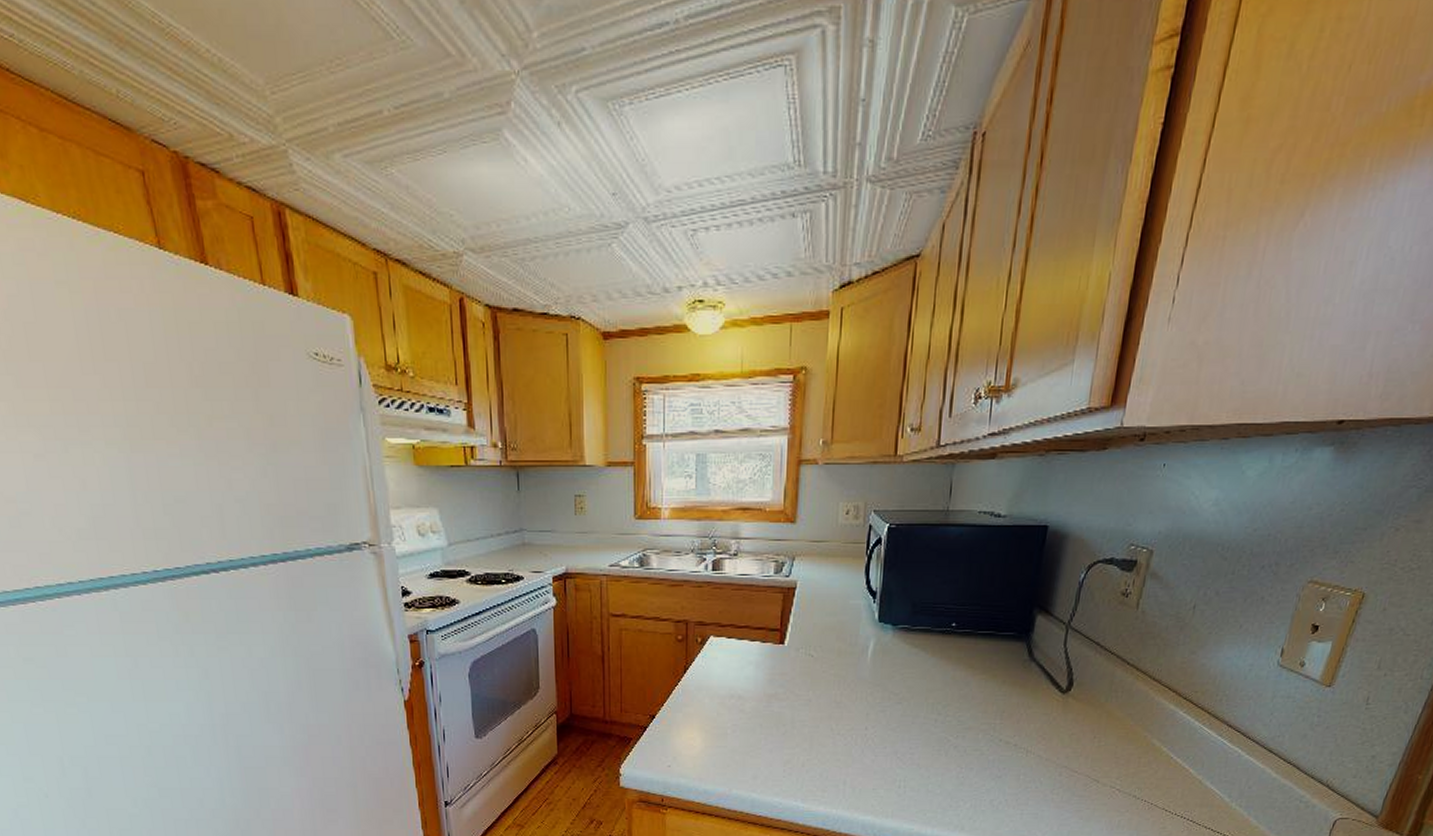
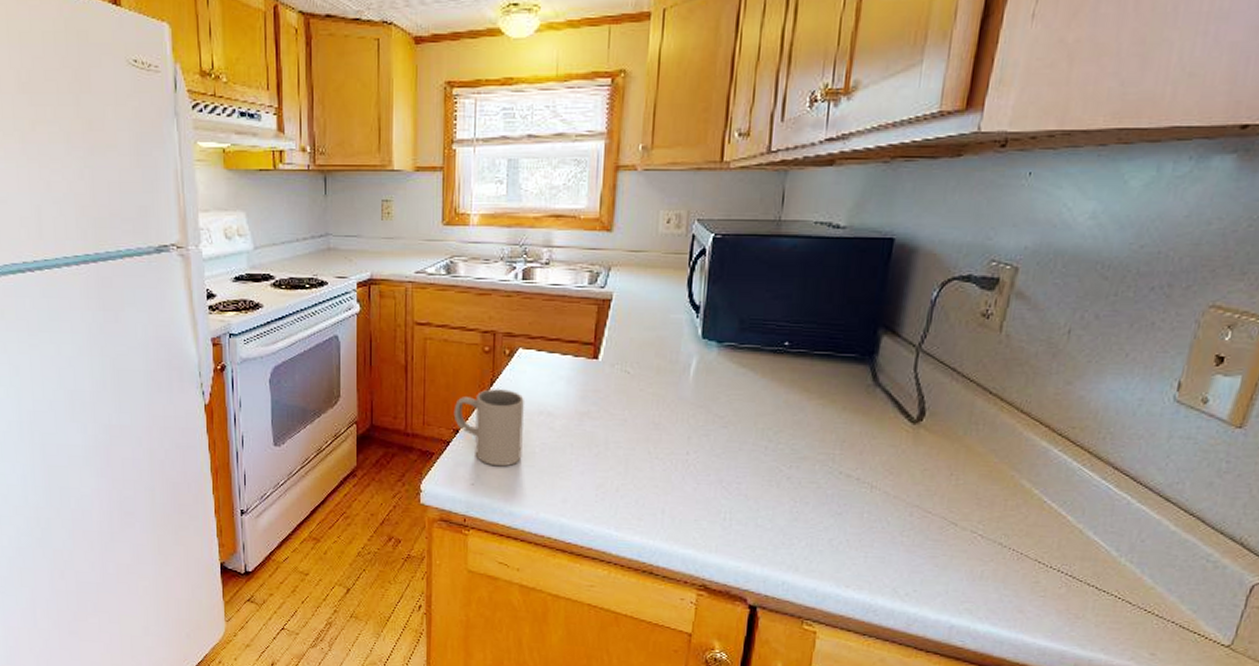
mug: none [649,676,716,748] -> present [453,389,524,467]

